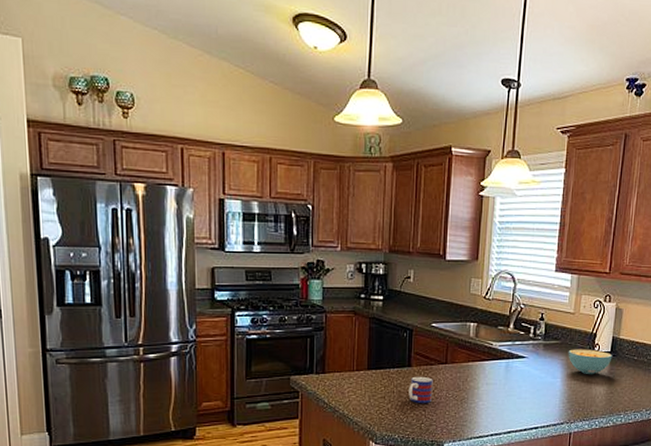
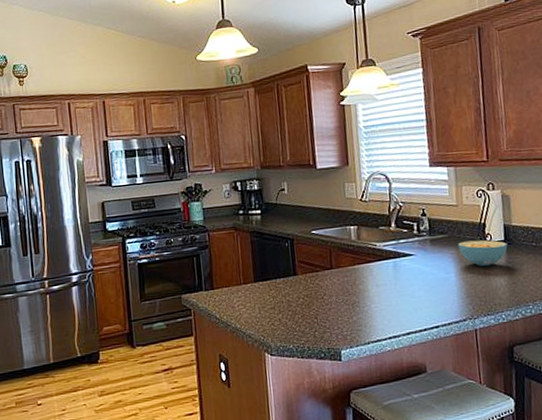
mug: present [408,376,433,404] -> none [297,283,323,312]

